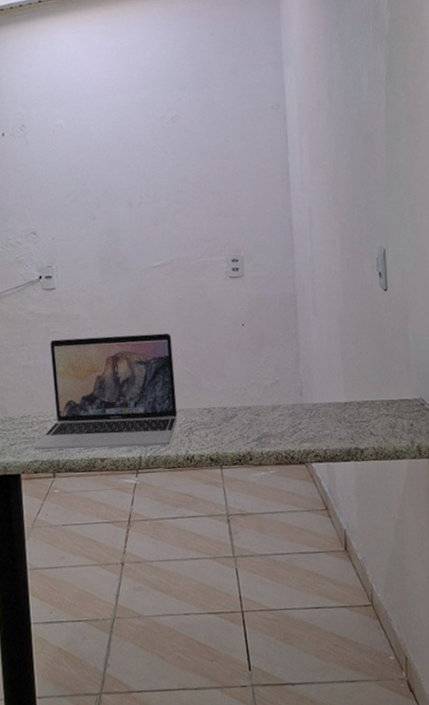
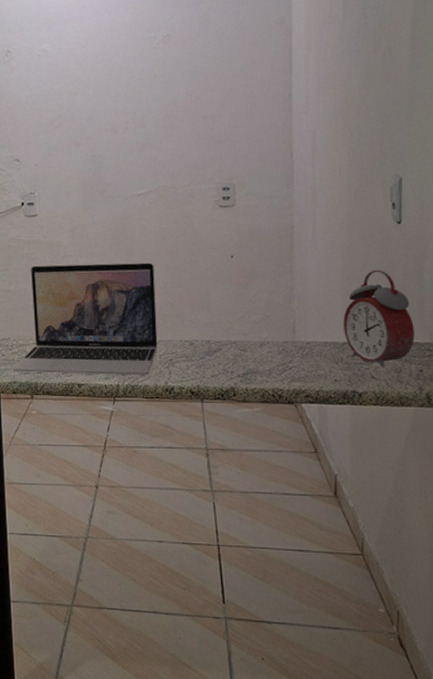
alarm clock: none [343,333,405,424] -> present [343,269,415,367]

